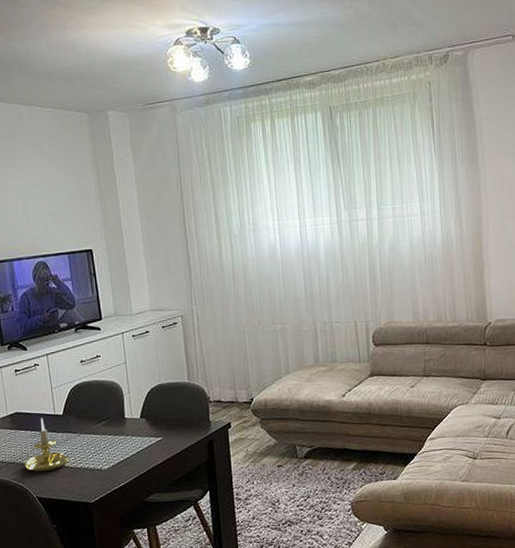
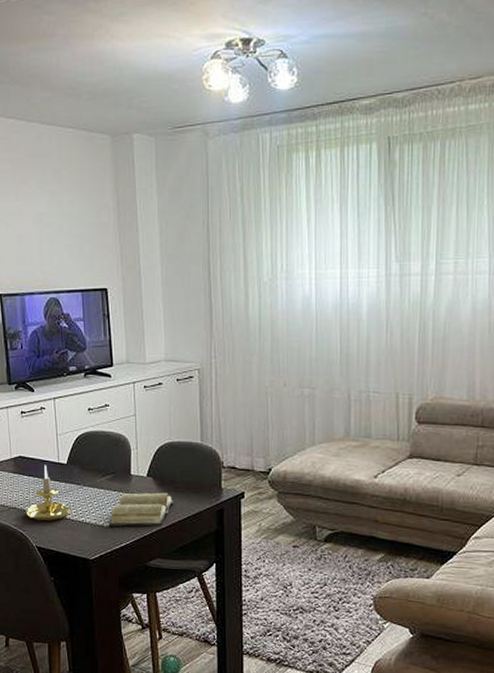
diary: none [106,431,168,469] -> present [108,492,174,527]

